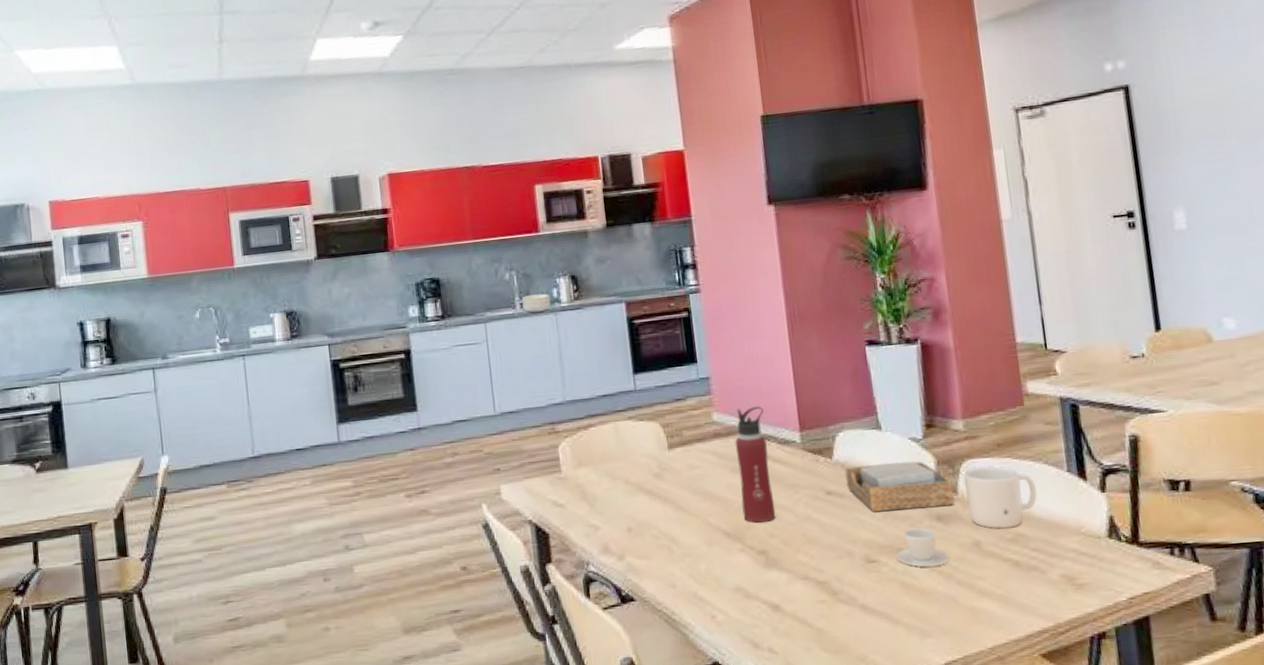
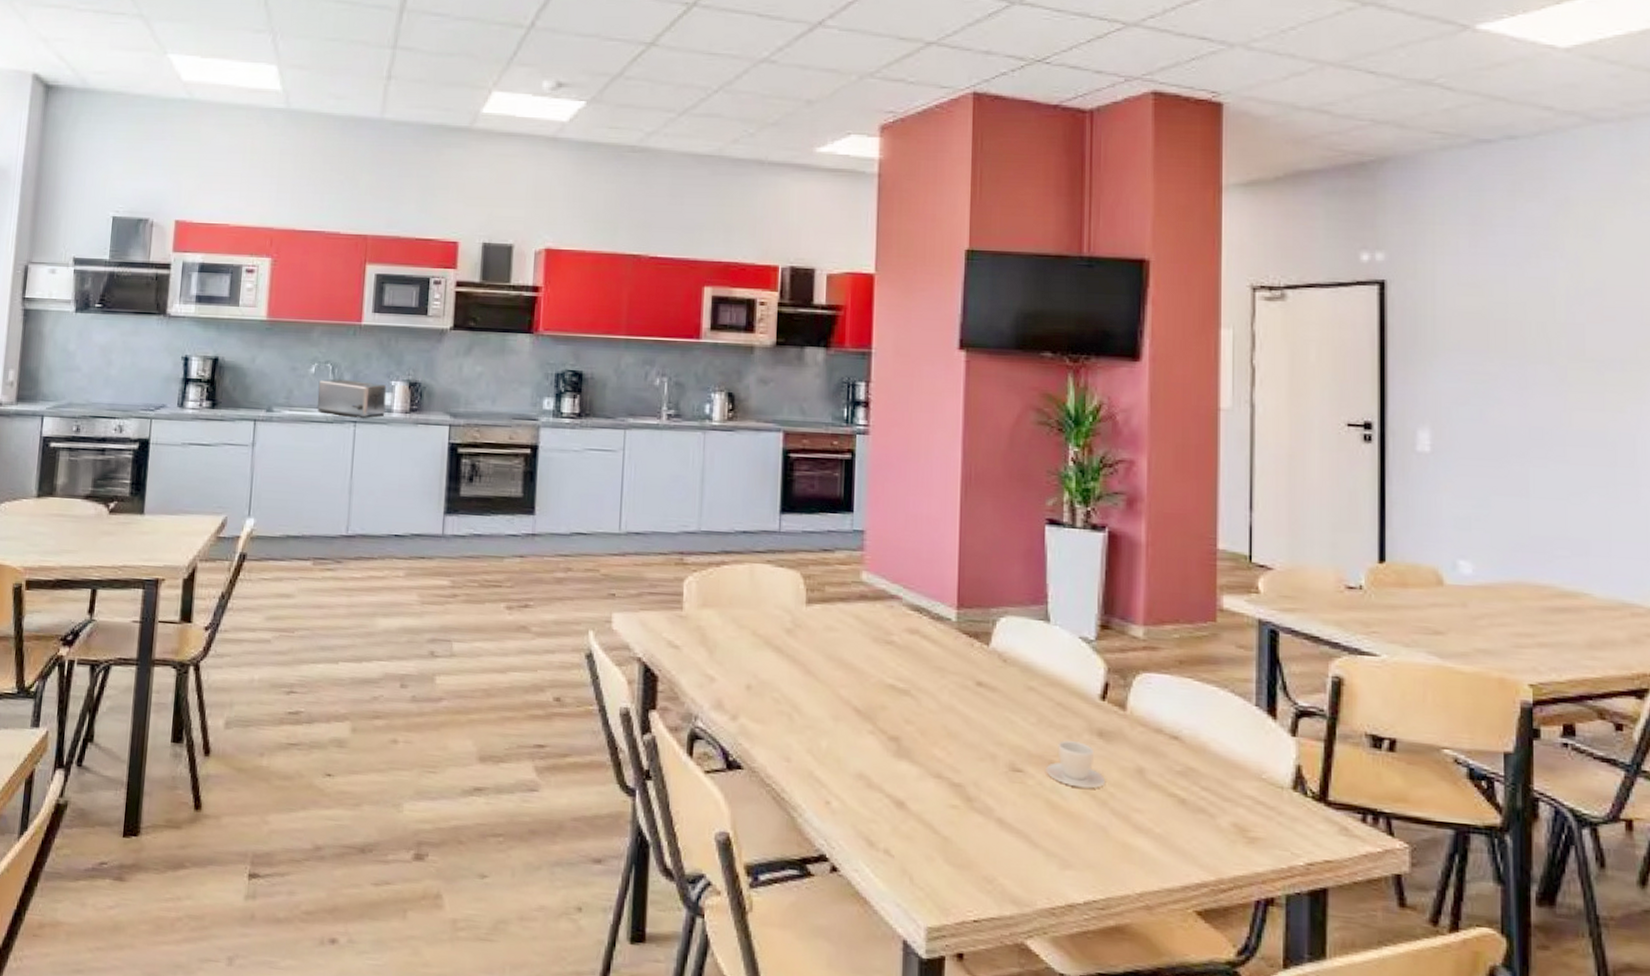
toaster: none [204,318,269,352] -> present [317,378,387,419]
bowl: present [521,293,551,315] -> none [668,406,701,429]
water bottle: present [734,406,776,524] -> none [879,571,920,706]
napkin holder: present [845,461,955,512] -> none [1001,658,1123,722]
mug: present [963,466,1037,529] -> none [1135,683,1217,760]

